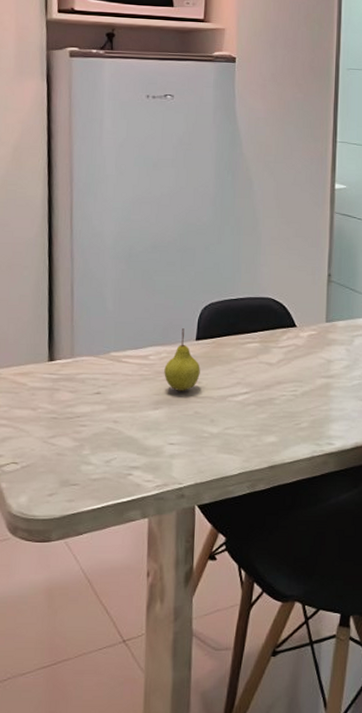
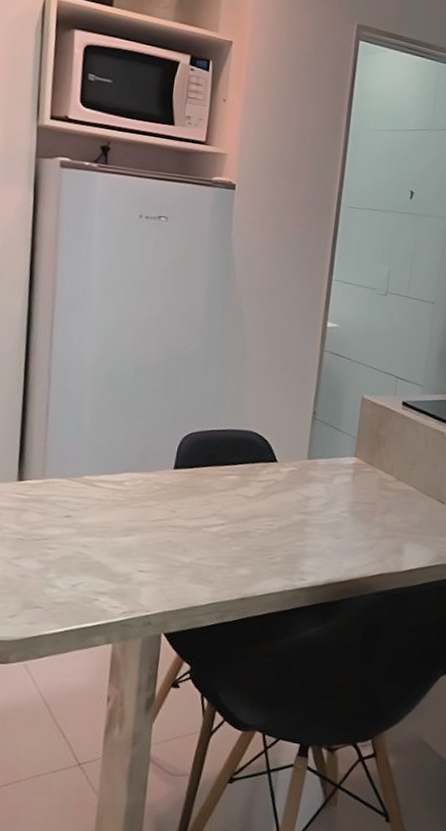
fruit: present [164,328,200,391] -> none [138,456,177,519]

